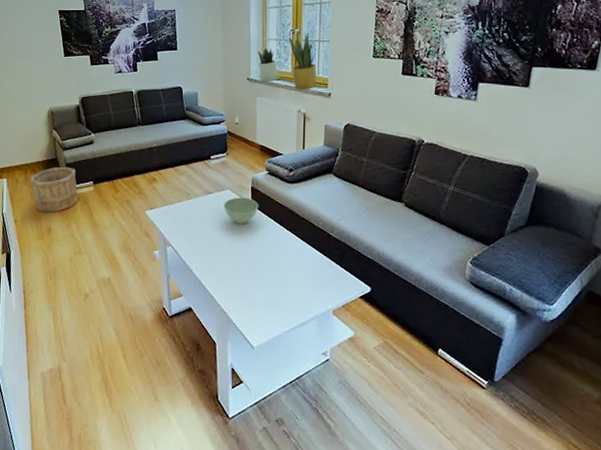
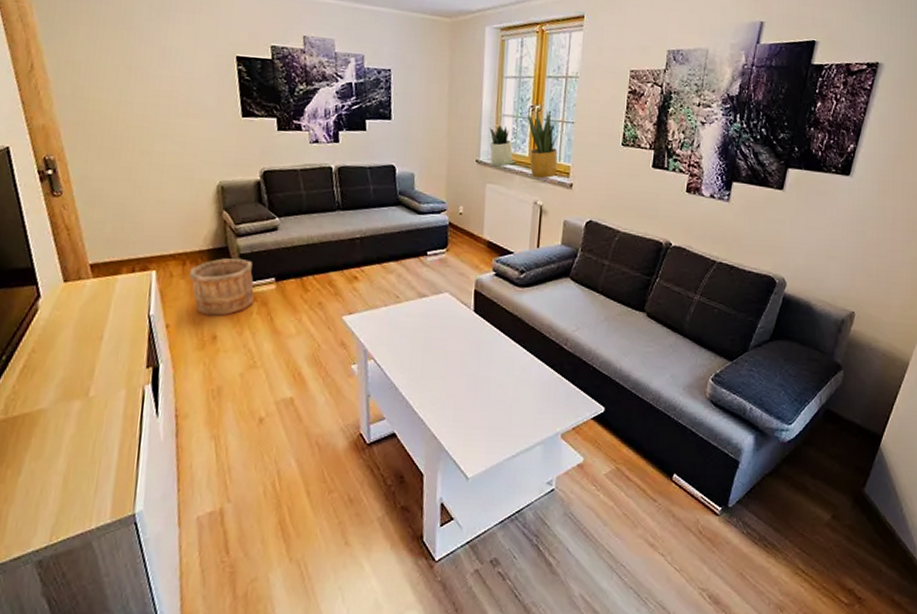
bowl: present [224,197,259,225] -> none [440,302,483,335]

